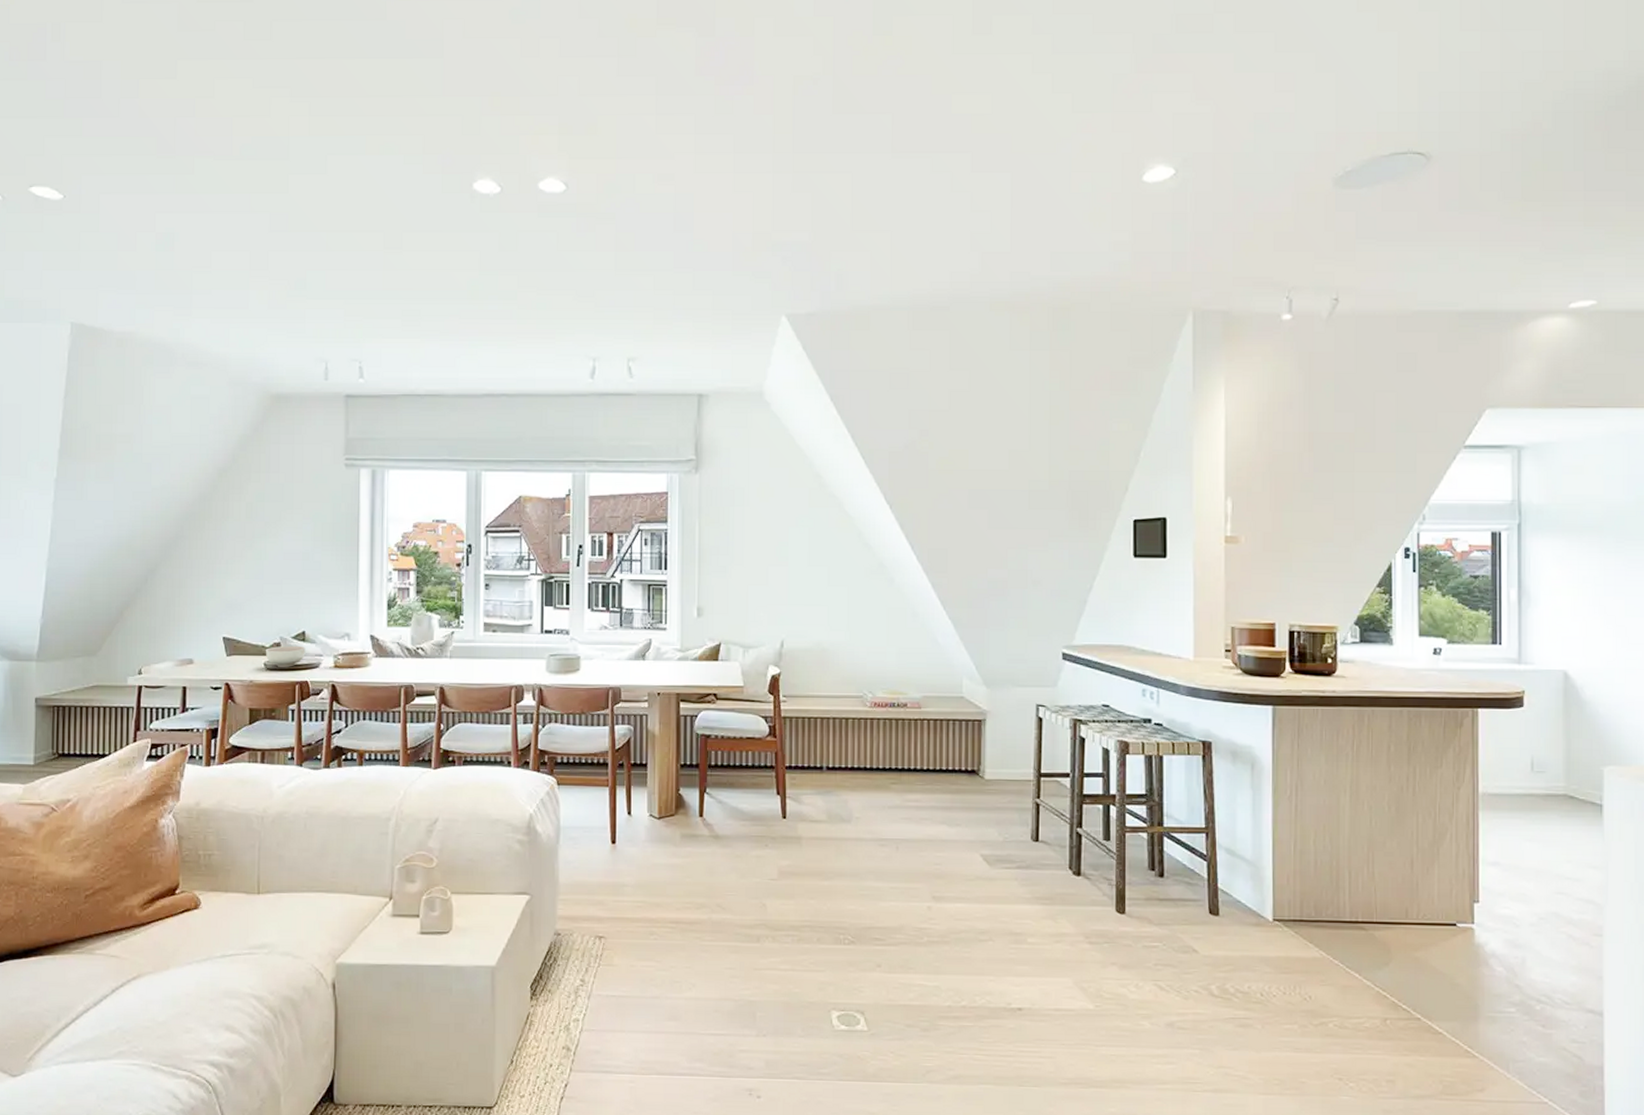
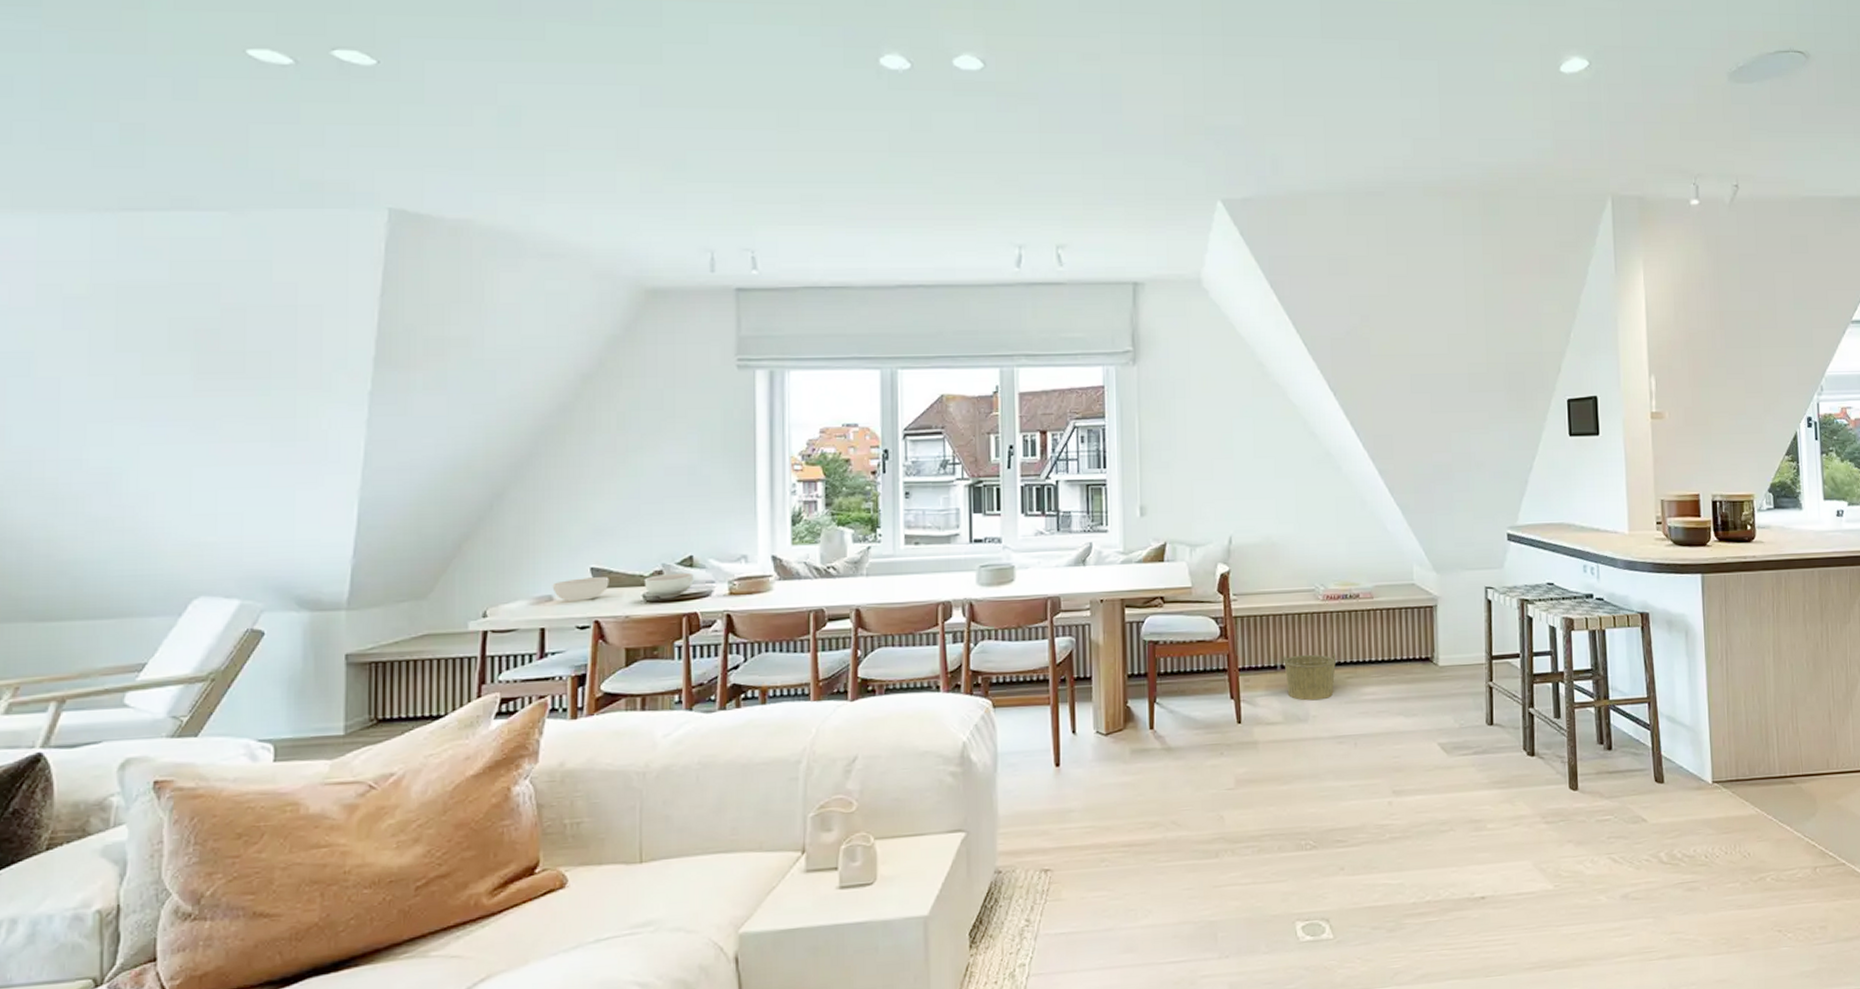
bowl: none [192,645,238,666] -> present [552,577,609,602]
basket: none [830,758,882,803] -> present [1284,653,1337,701]

